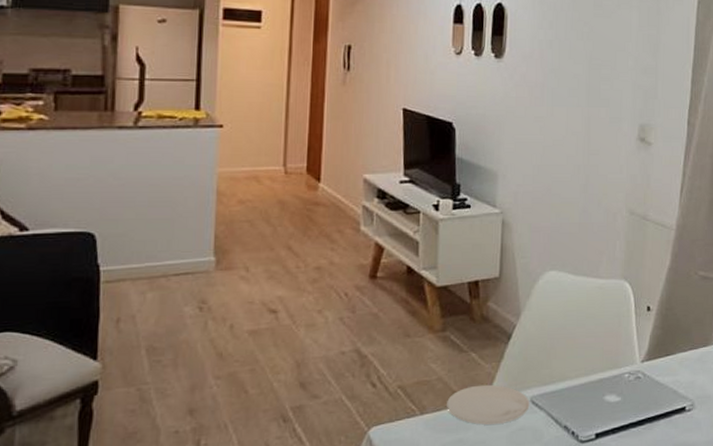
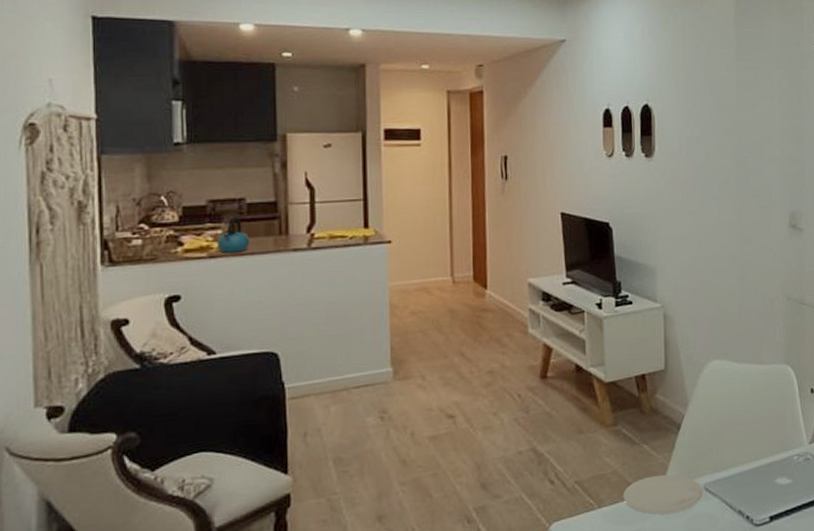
kettle: none [37,88,72,127] -> present [216,217,250,254]

